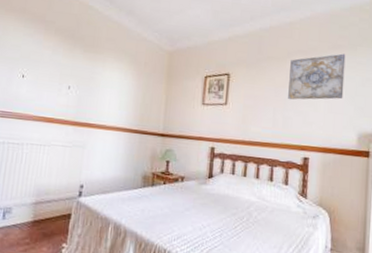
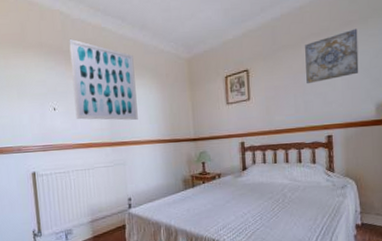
wall art: none [43,10,115,104] -> present [69,38,138,121]

